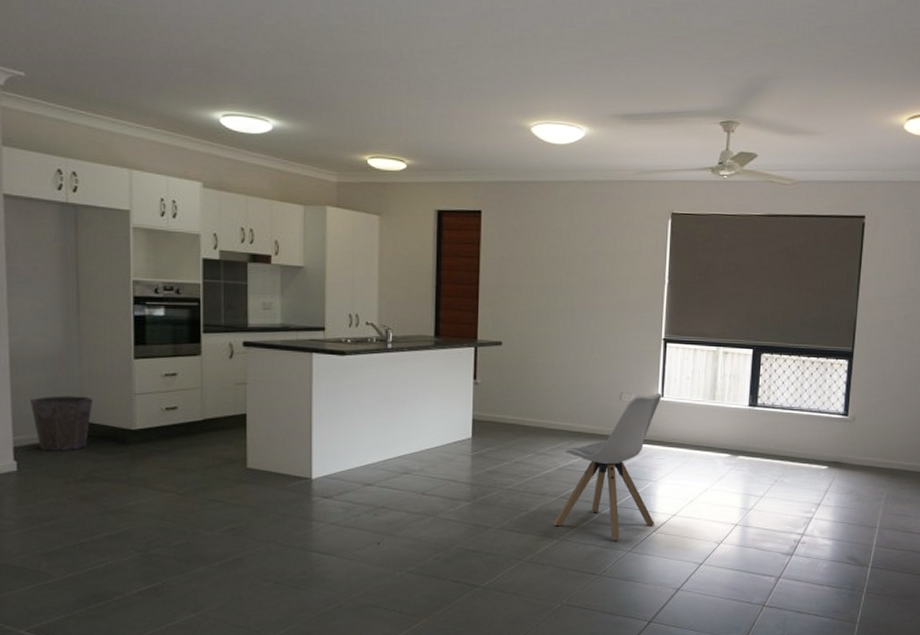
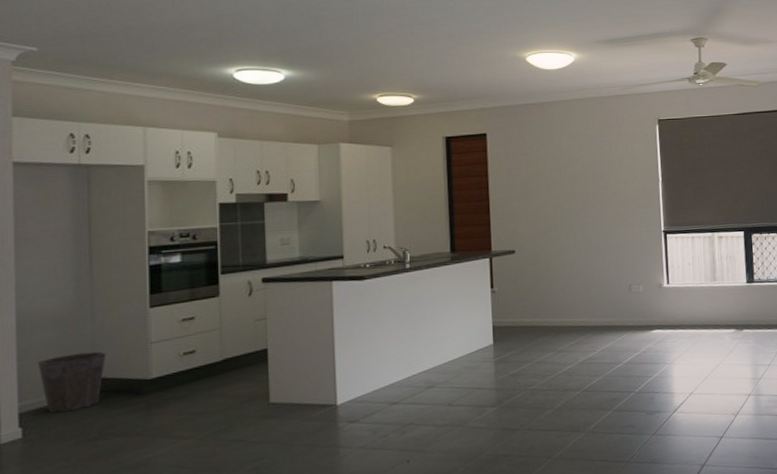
chair: present [552,393,662,541] -> none [578,280,674,426]

